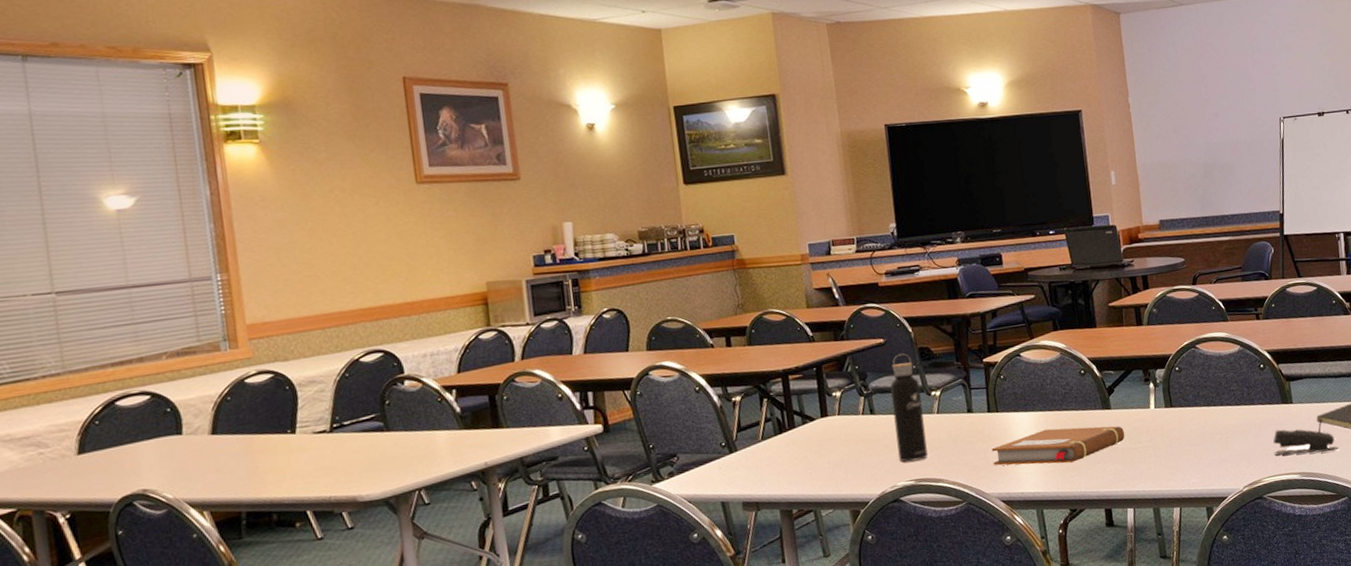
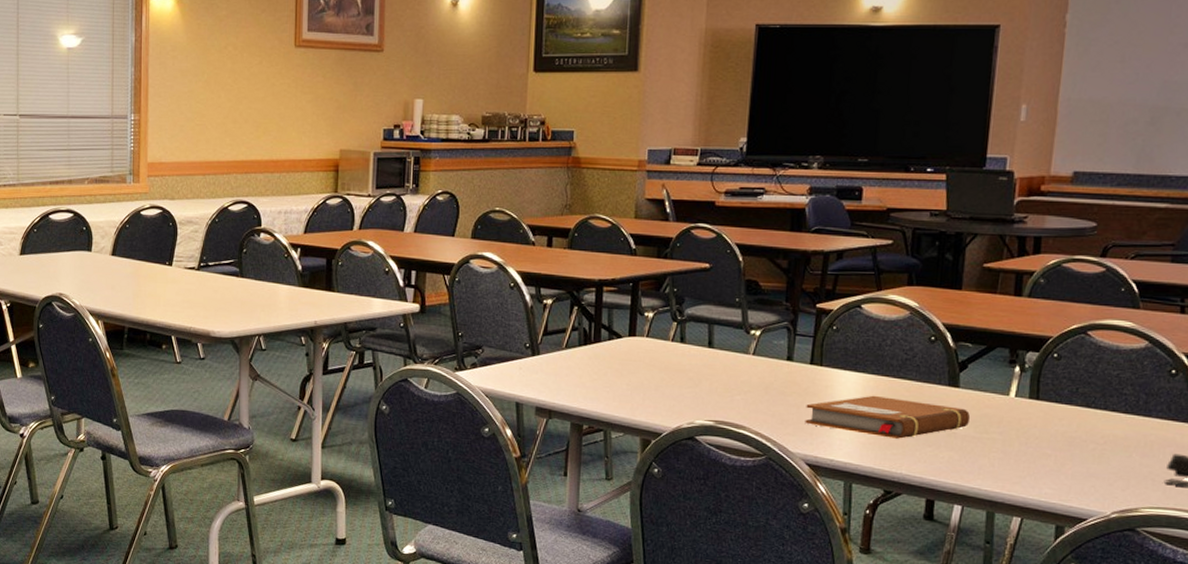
water bottle: present [890,353,928,462] -> none [702,283,739,401]

